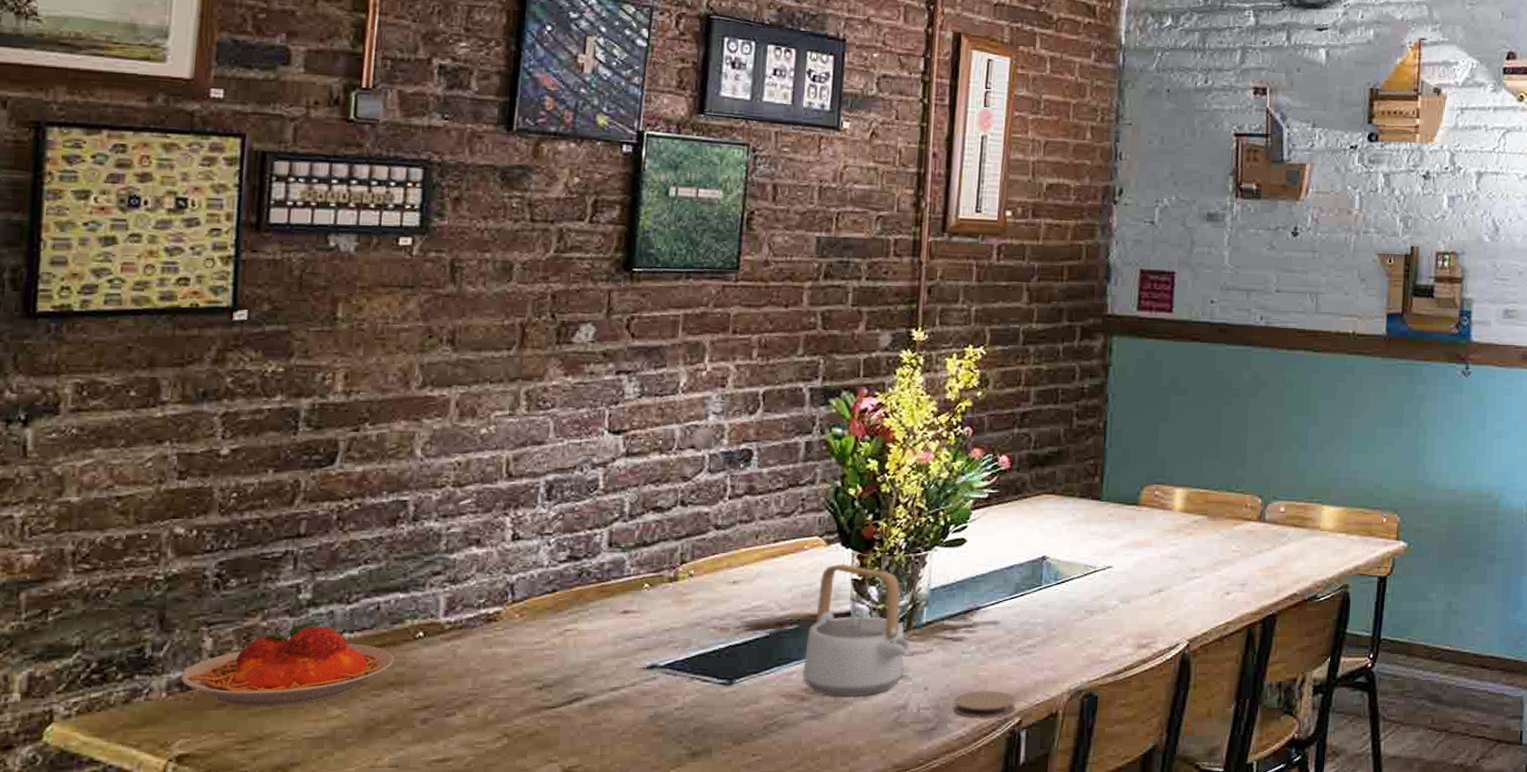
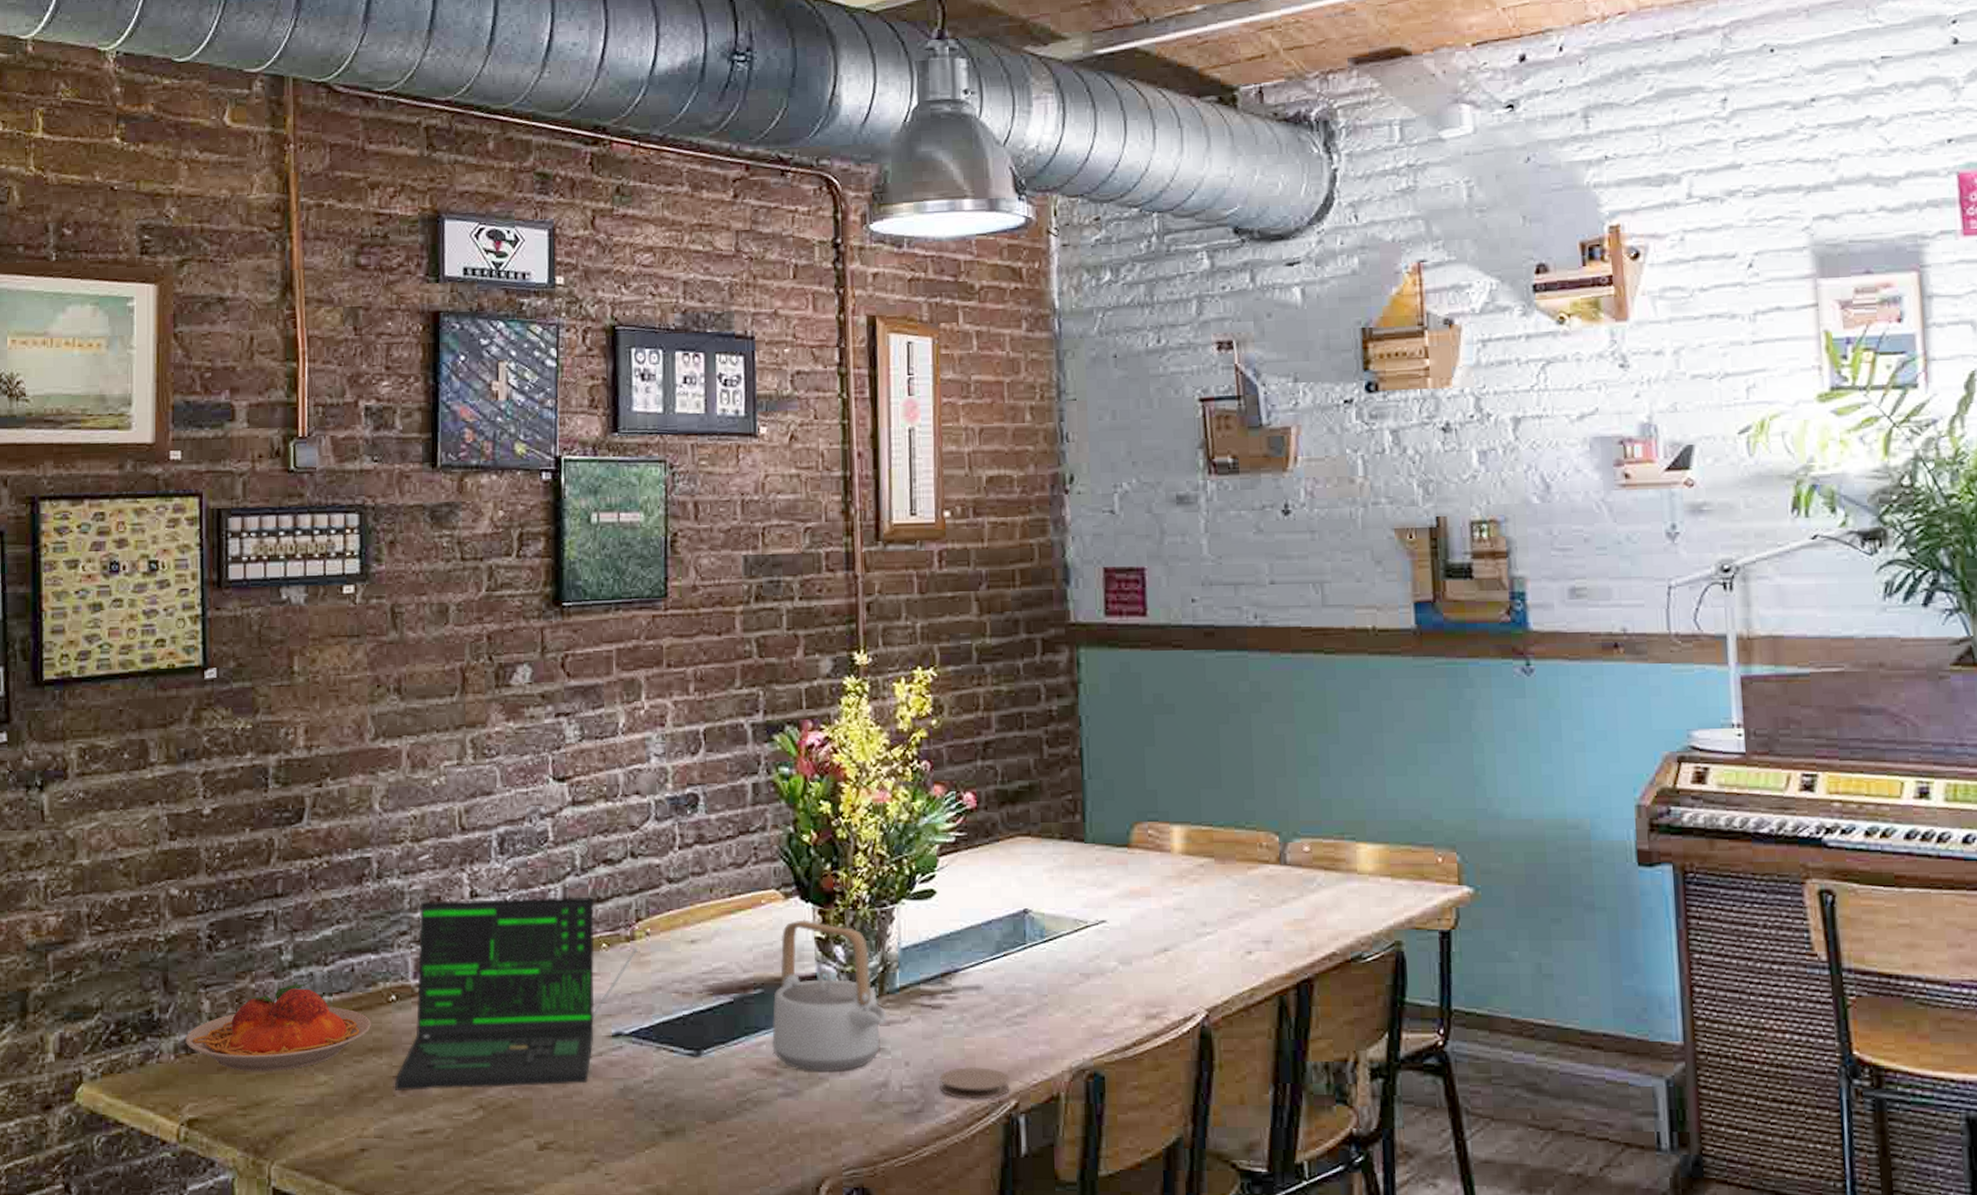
laptop: none [415,540,681,723] -> present [395,896,639,1092]

